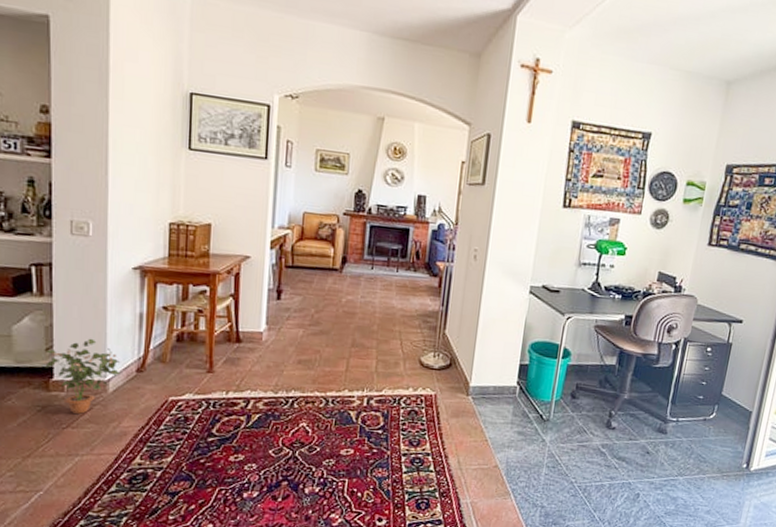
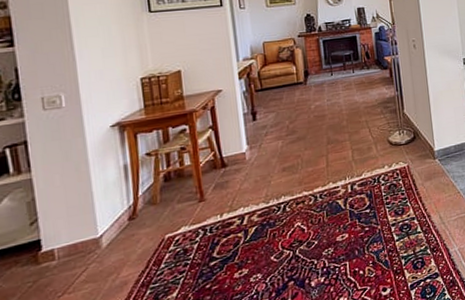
potted plant: present [45,338,121,414] -> none [30,201,113,279]

